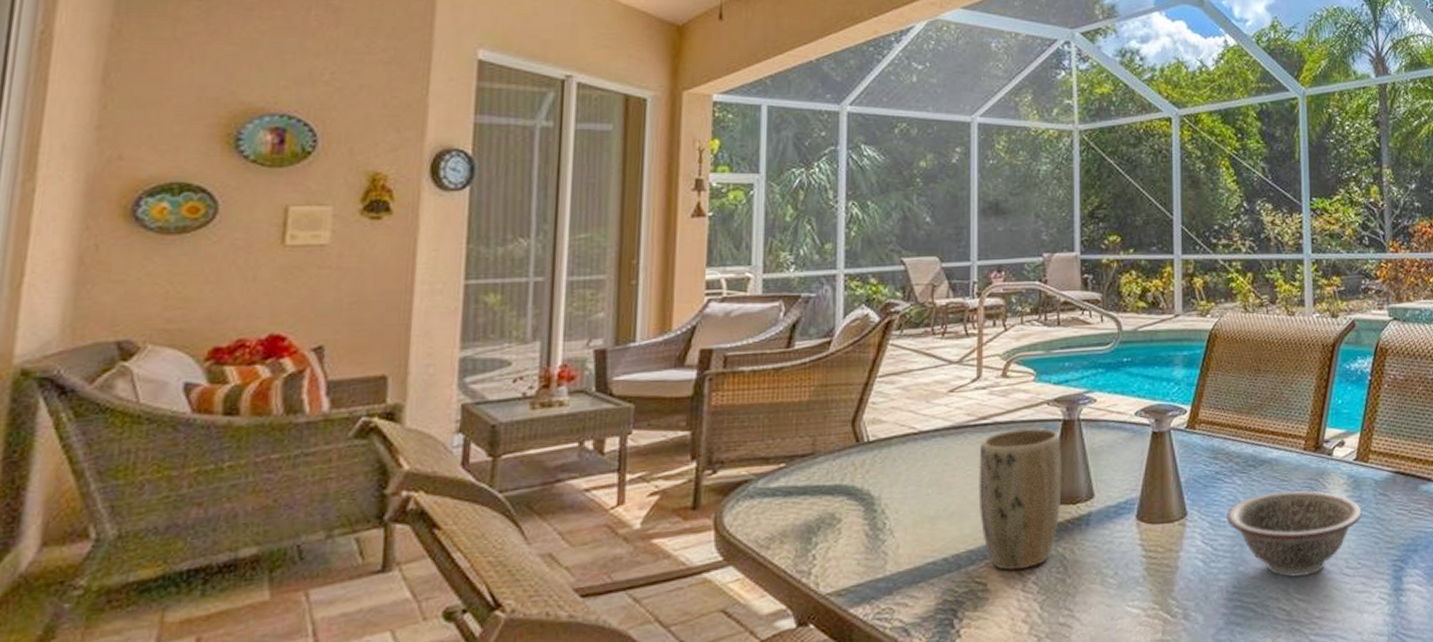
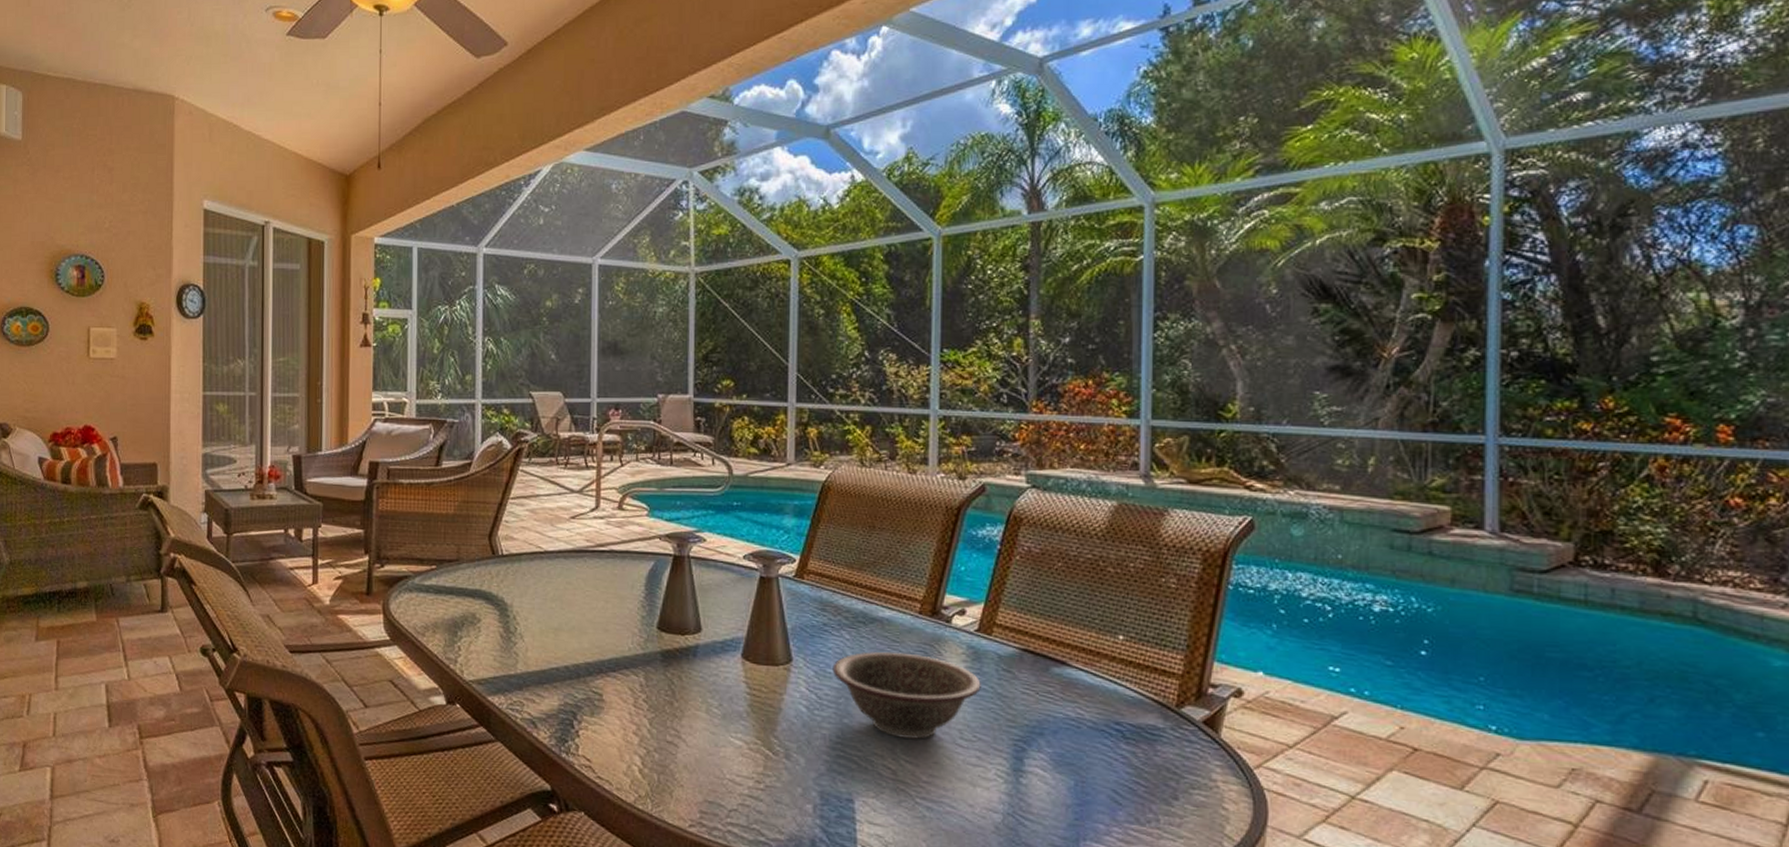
plant pot: present [978,428,1062,571] -> none [596,559,672,687]

